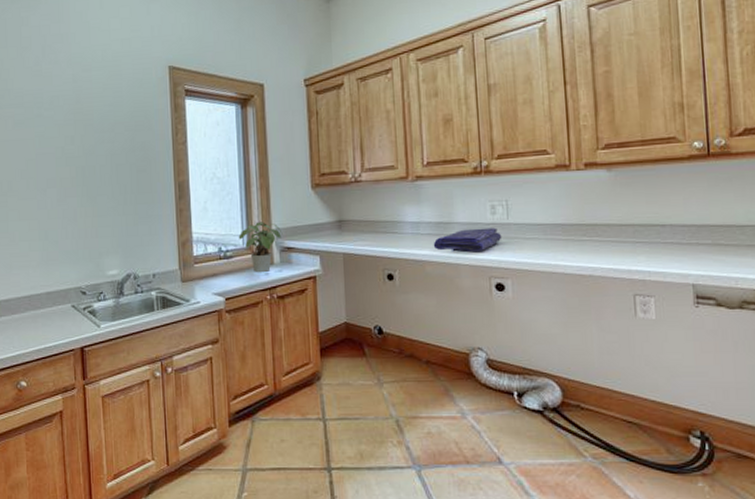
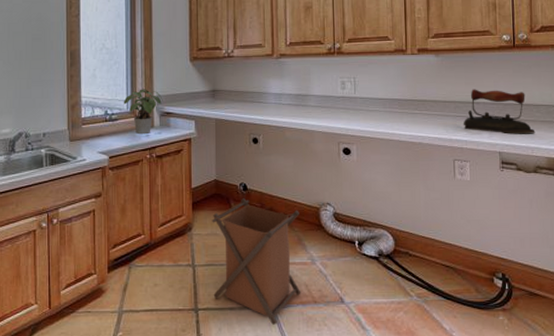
laundry basket: none [343,343,451,488] -> present [212,198,301,325]
towel: present [433,227,502,253] -> none [292,100,350,121]
iron: none [644,208,740,262] -> present [463,89,536,134]

